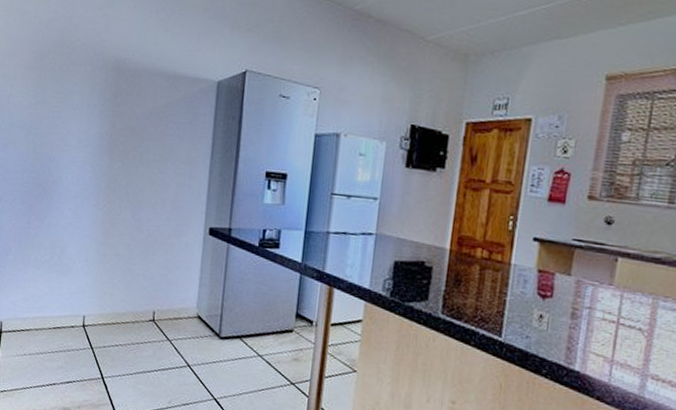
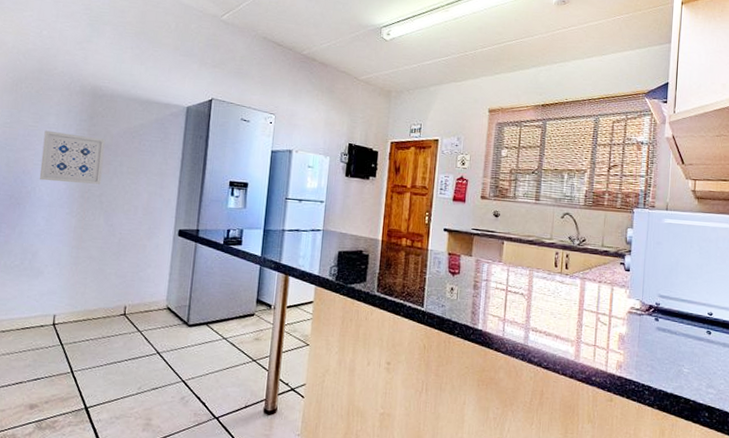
wall art: none [65,111,131,173] -> present [39,130,106,184]

